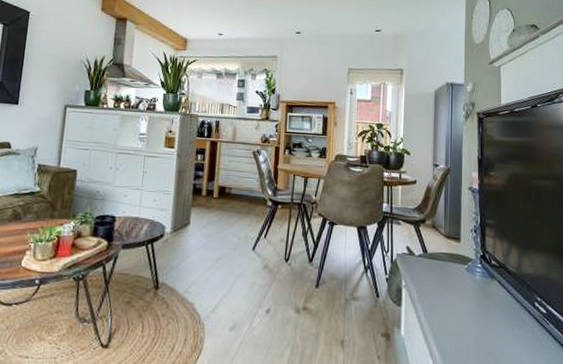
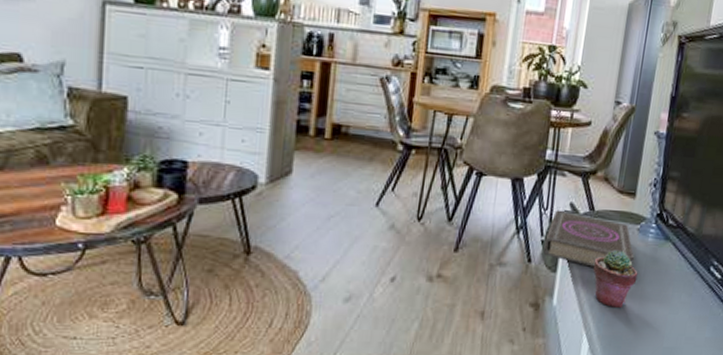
book: none [388,252,466,302] -> present [543,210,634,267]
potted succulent: none [432,287,472,339] -> present [593,251,638,308]

